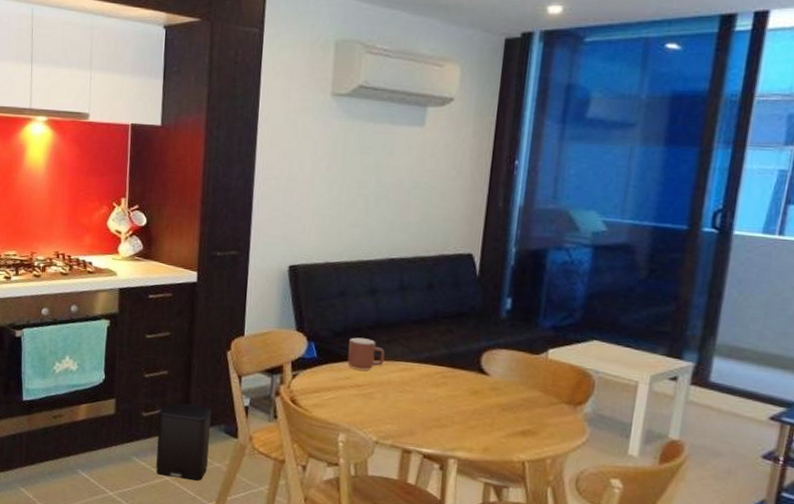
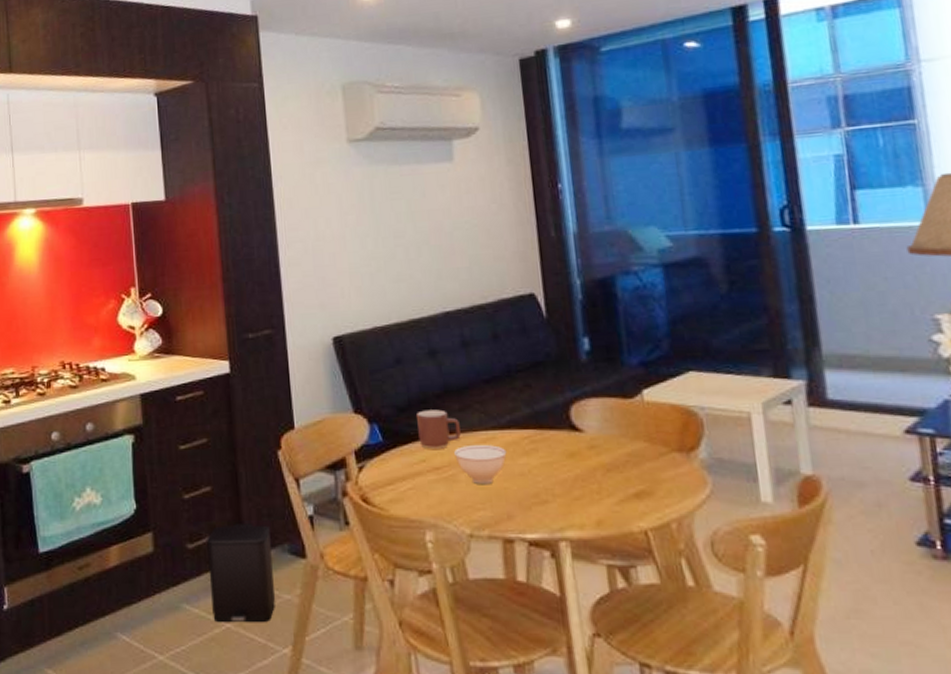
bowl: none [375,371,420,405] -> present [454,444,507,485]

